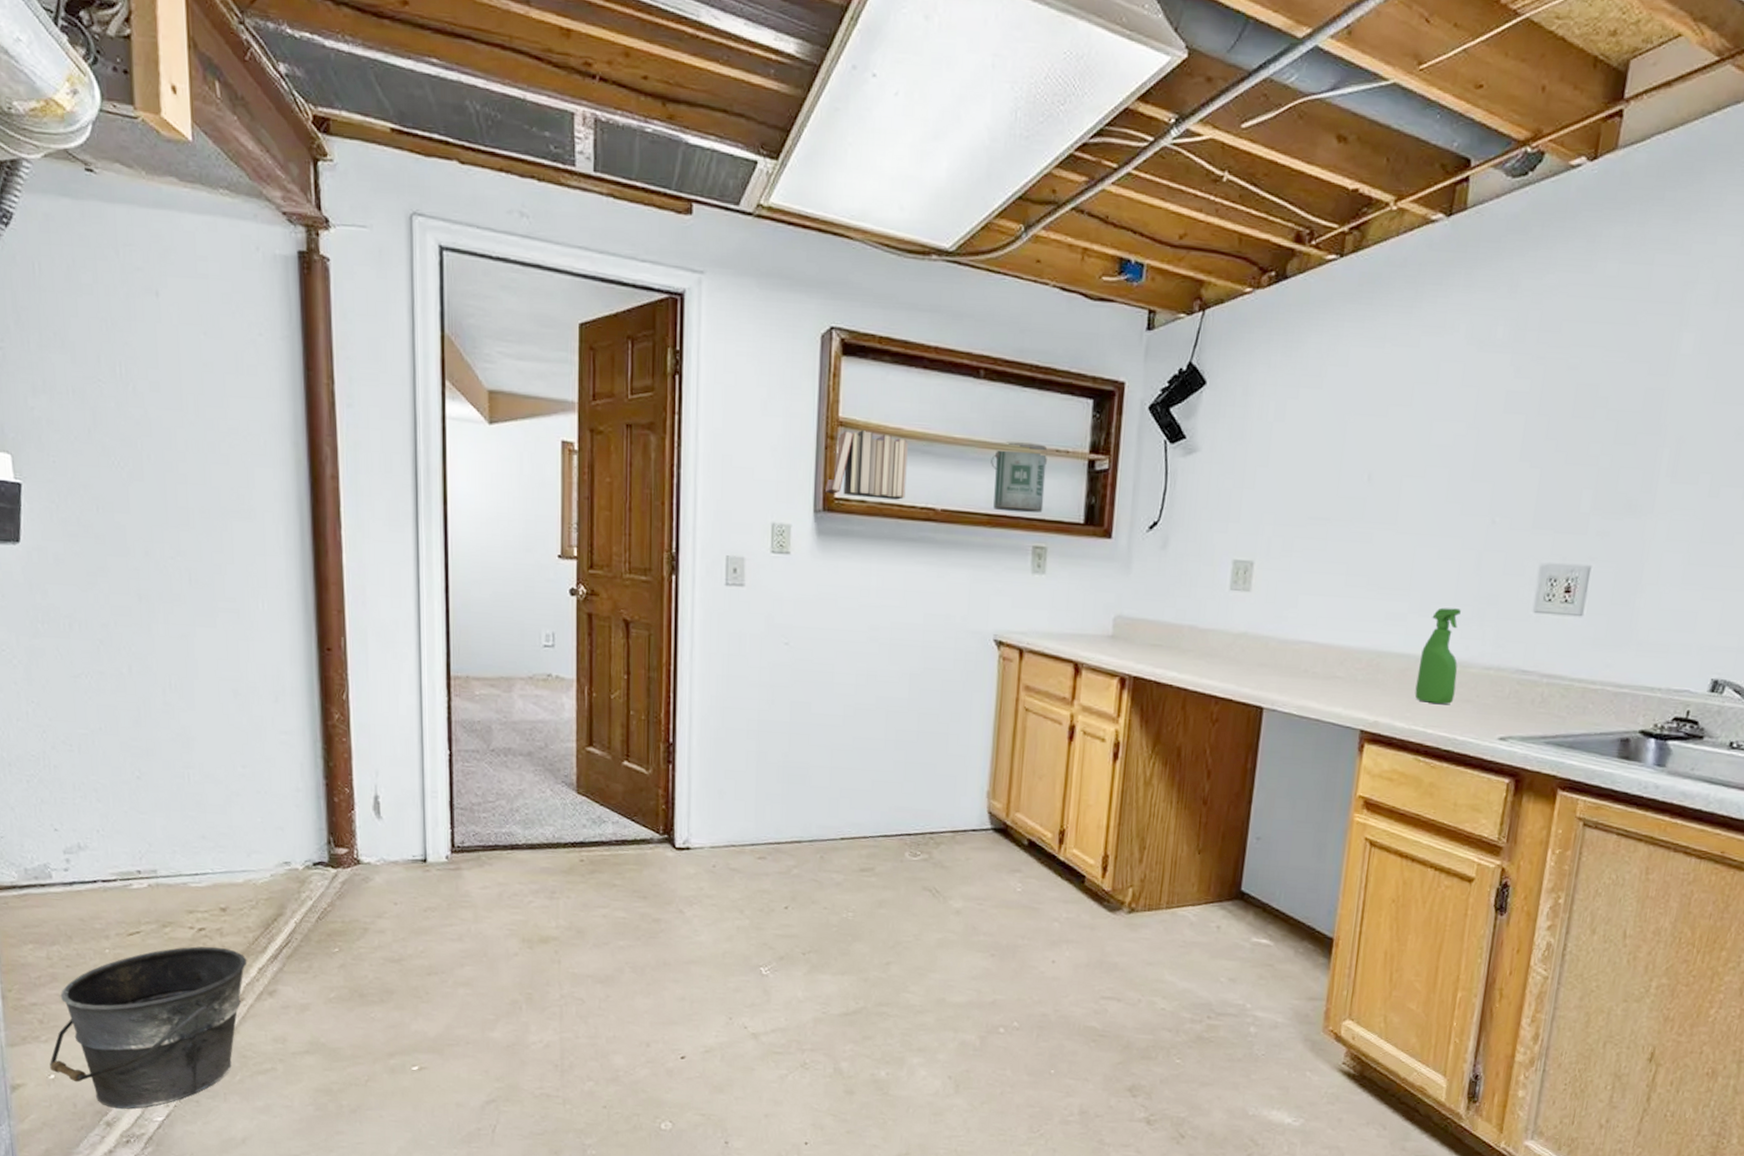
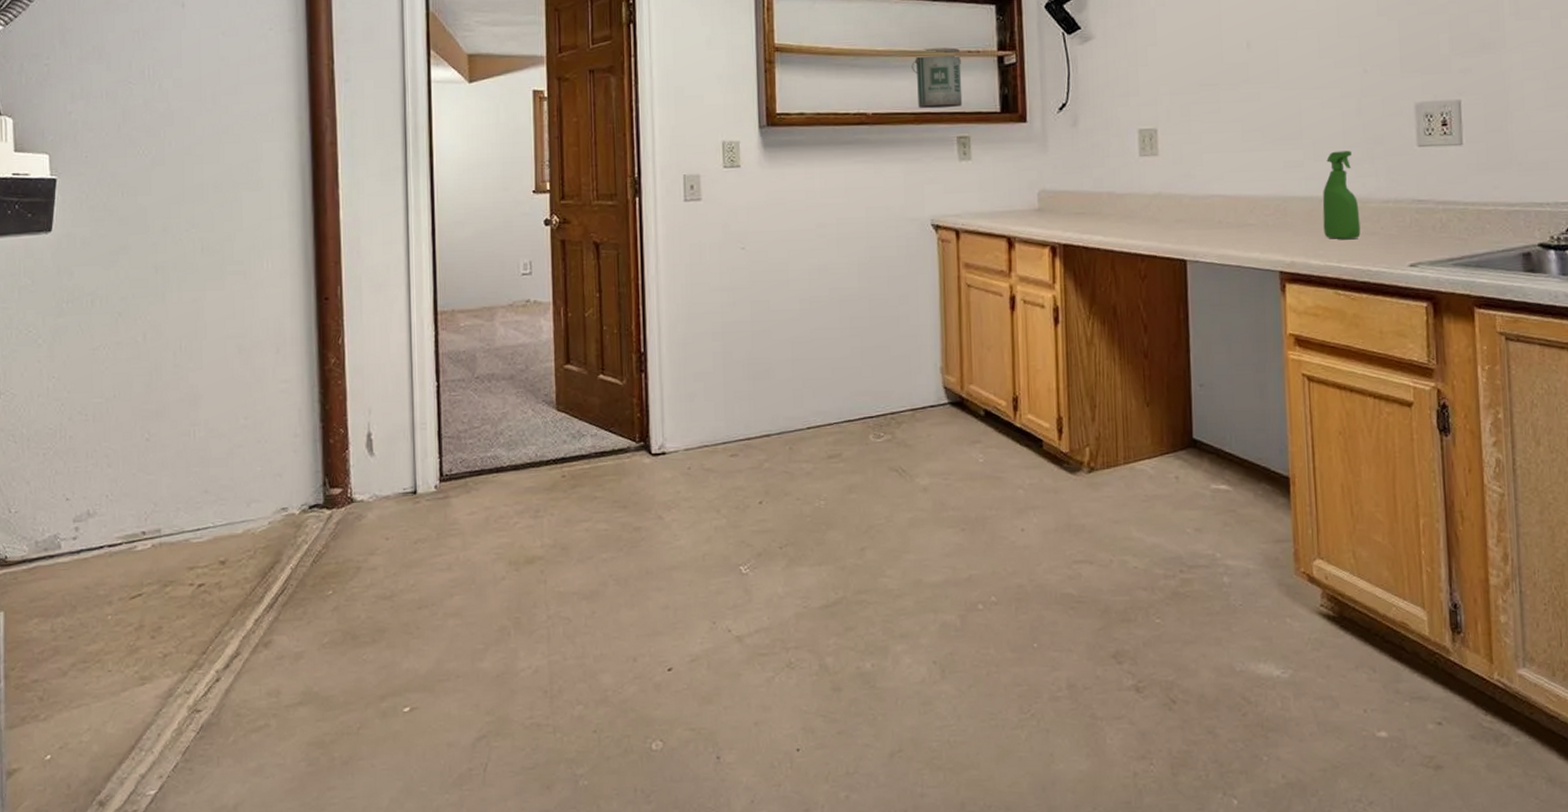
bucket: present [50,946,247,1109] -> none [47,601,244,785]
books: present [825,430,908,500] -> none [768,52,839,111]

